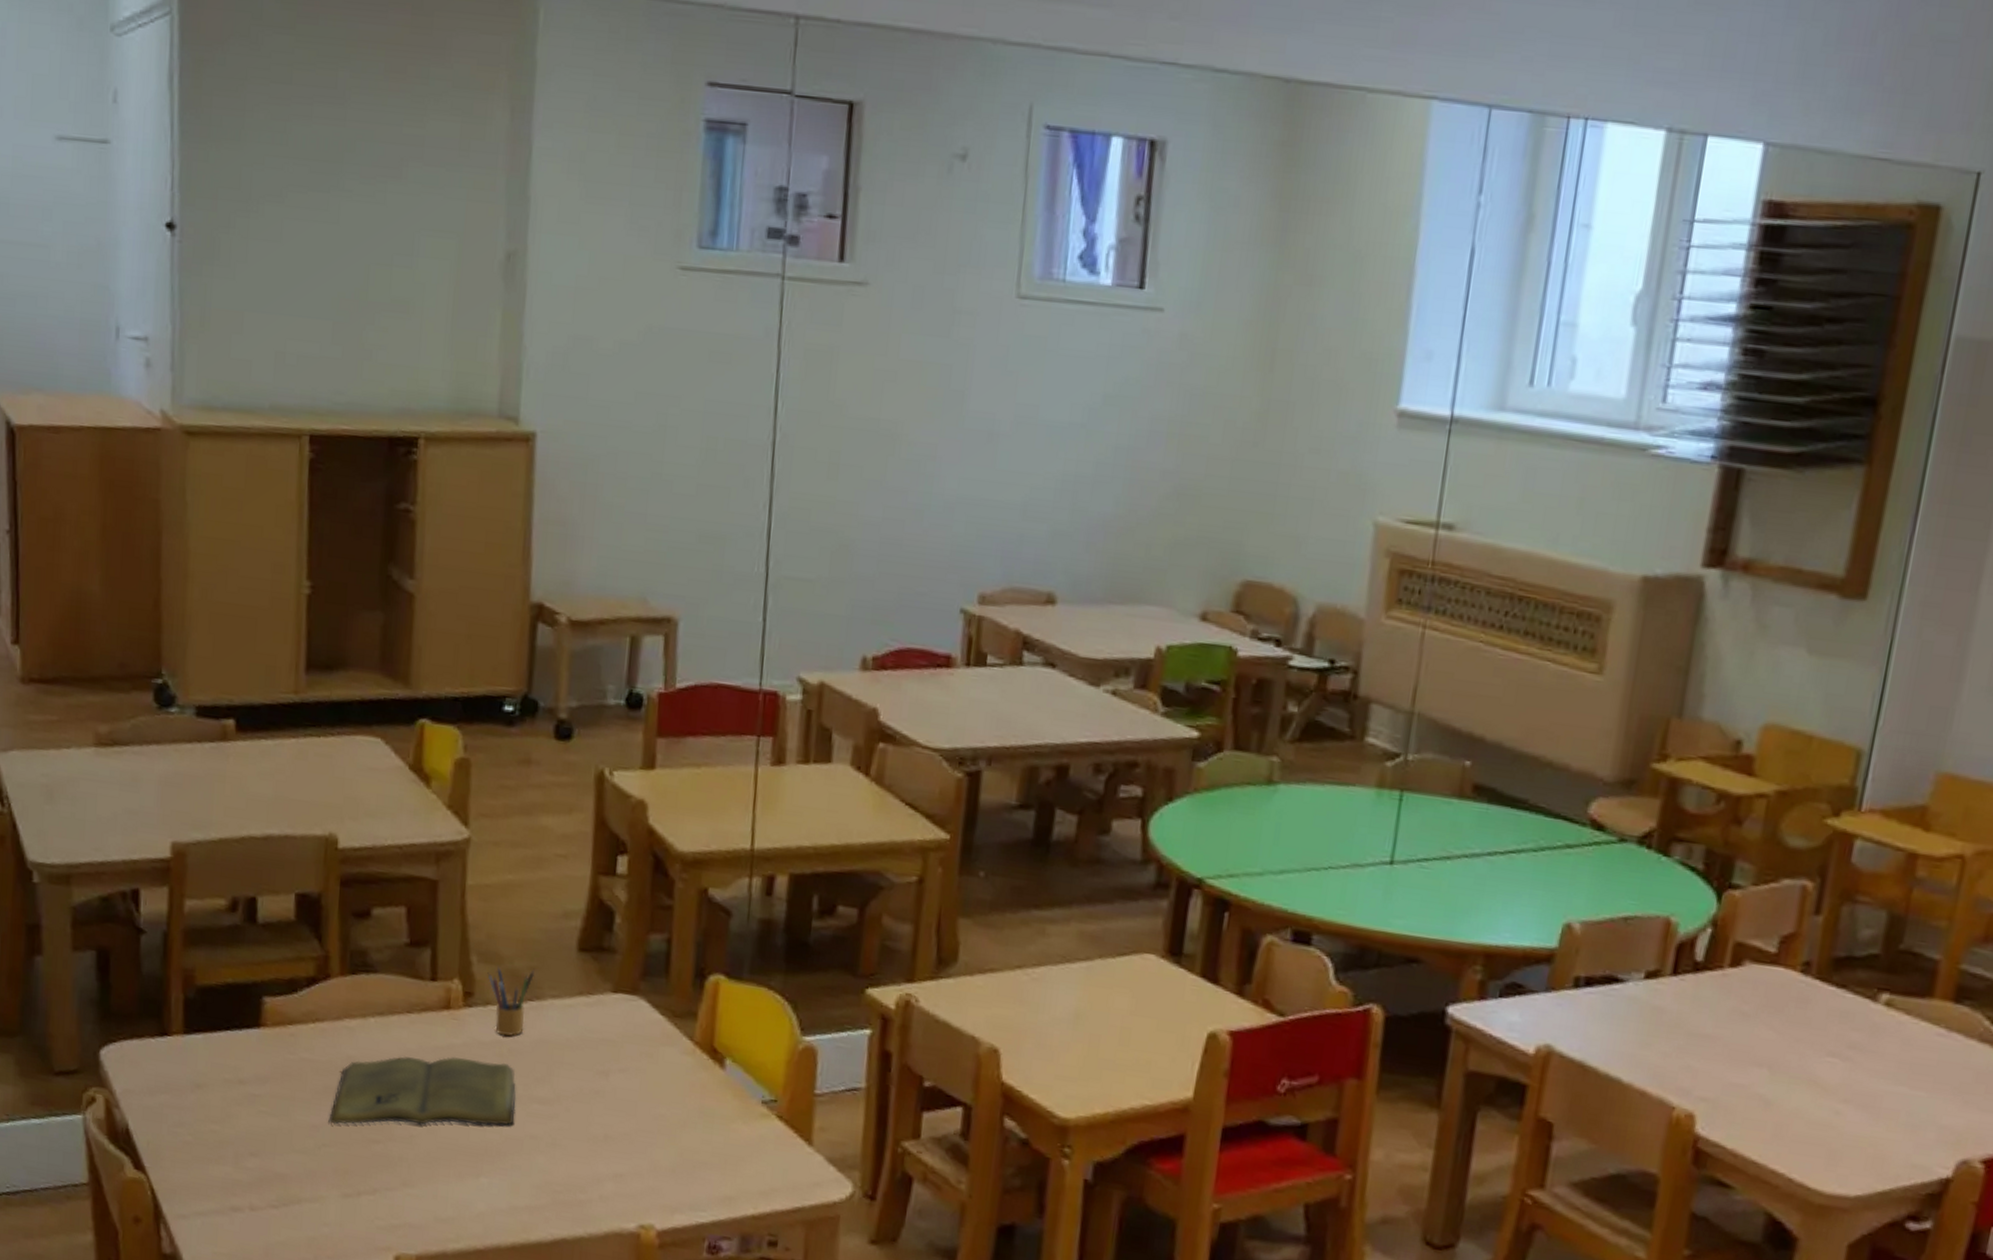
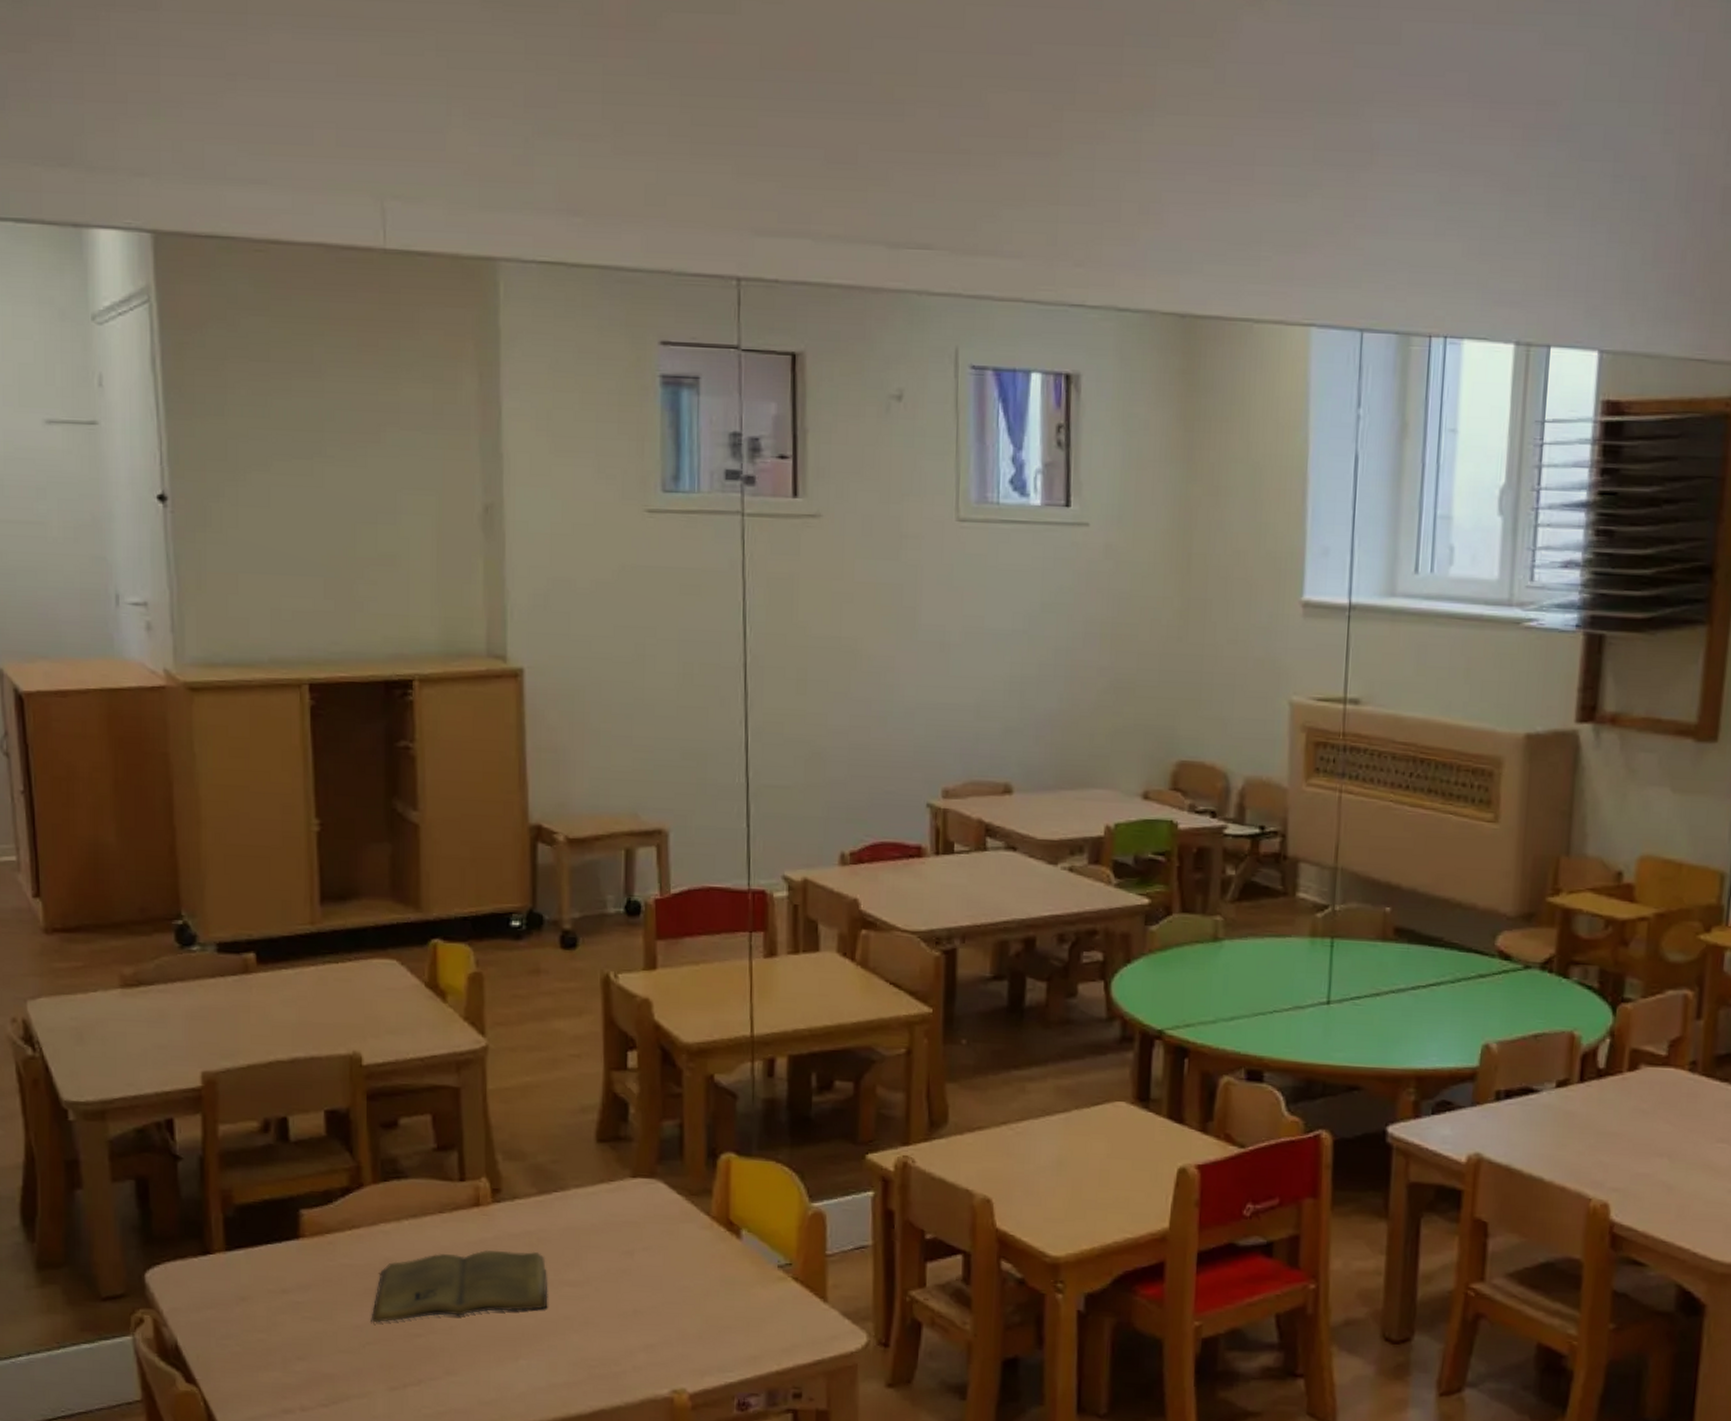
pencil box: present [487,966,534,1036] -> none [513,1162,557,1227]

